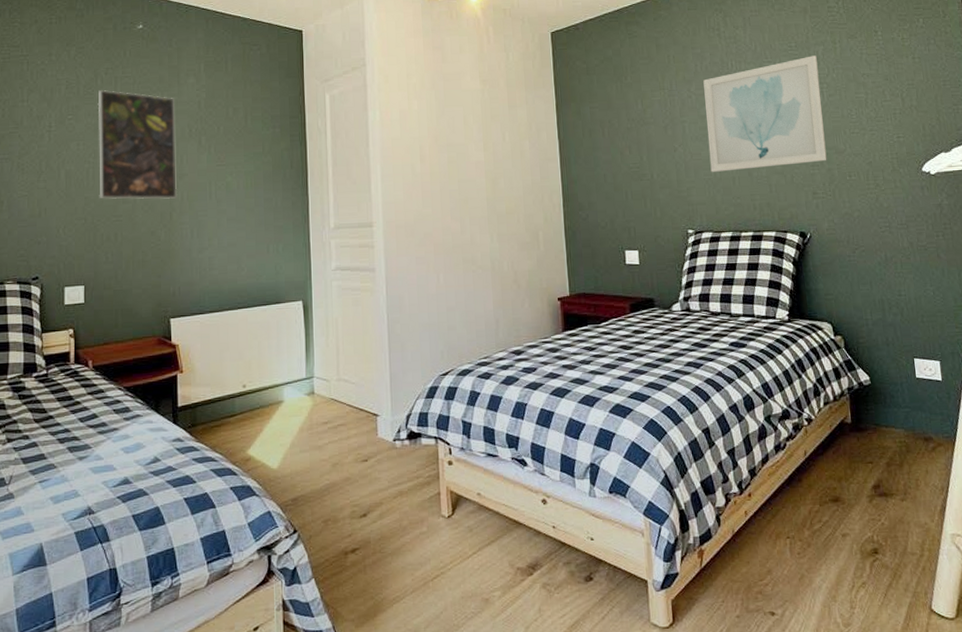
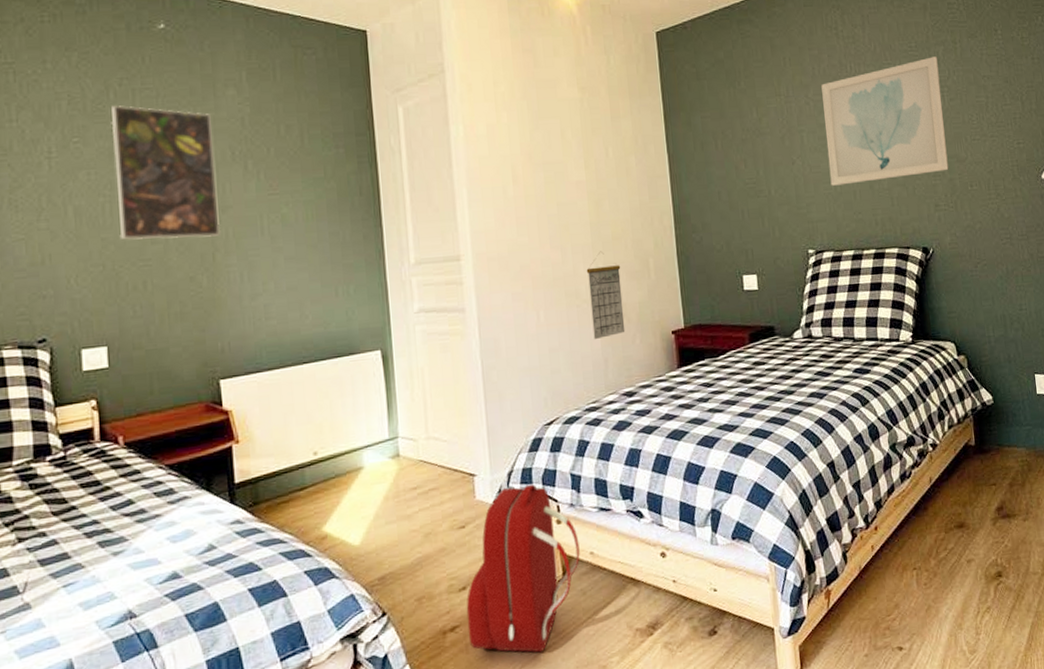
backpack: none [366,427,468,580] -> present [466,484,580,653]
calendar: none [482,223,516,301] -> present [586,251,626,339]

